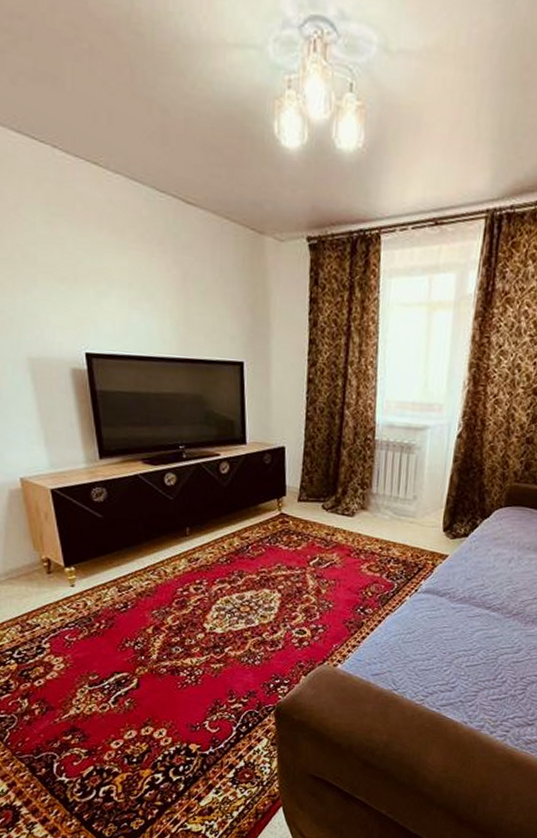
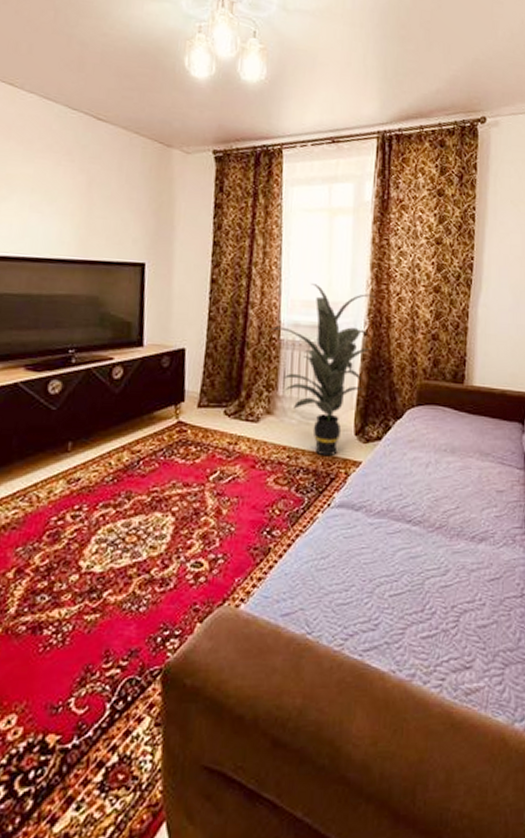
indoor plant: none [365,384,473,549] -> present [270,284,377,457]

